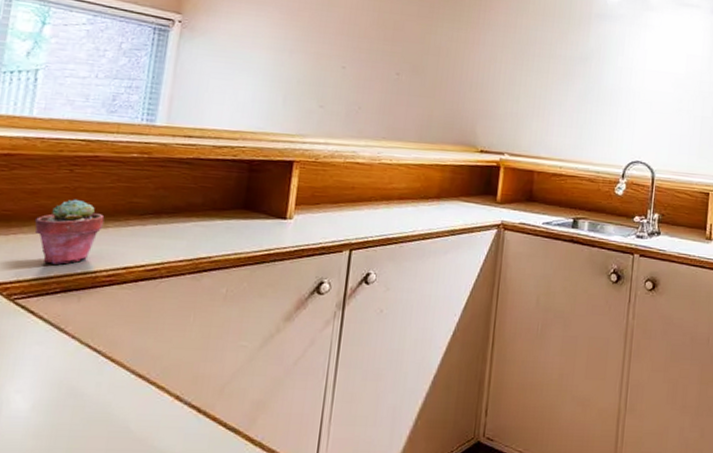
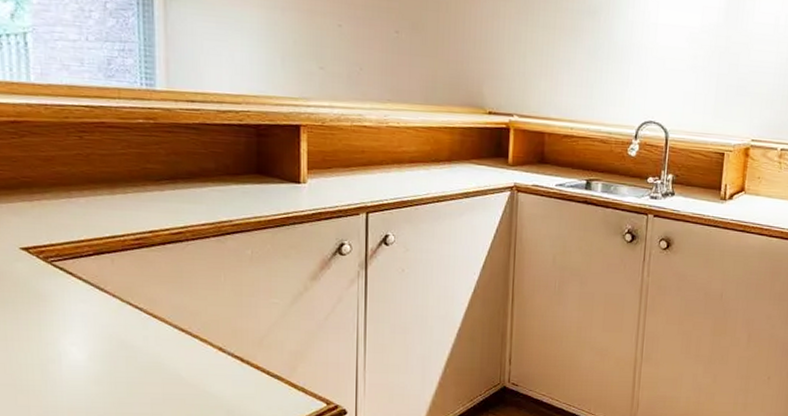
potted succulent: present [34,199,105,265] -> none [54,165,123,229]

